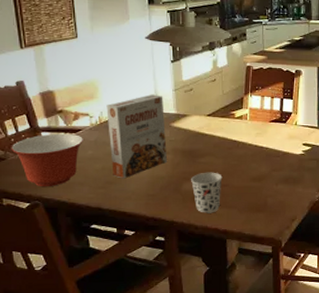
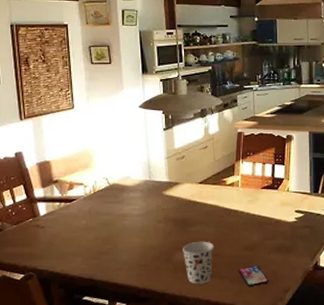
mixing bowl: present [11,133,83,187] -> none [8,203,77,258]
cereal box: present [106,94,168,179] -> none [100,163,160,249]
smartphone: none [246,196,276,216] -> present [238,266,269,287]

